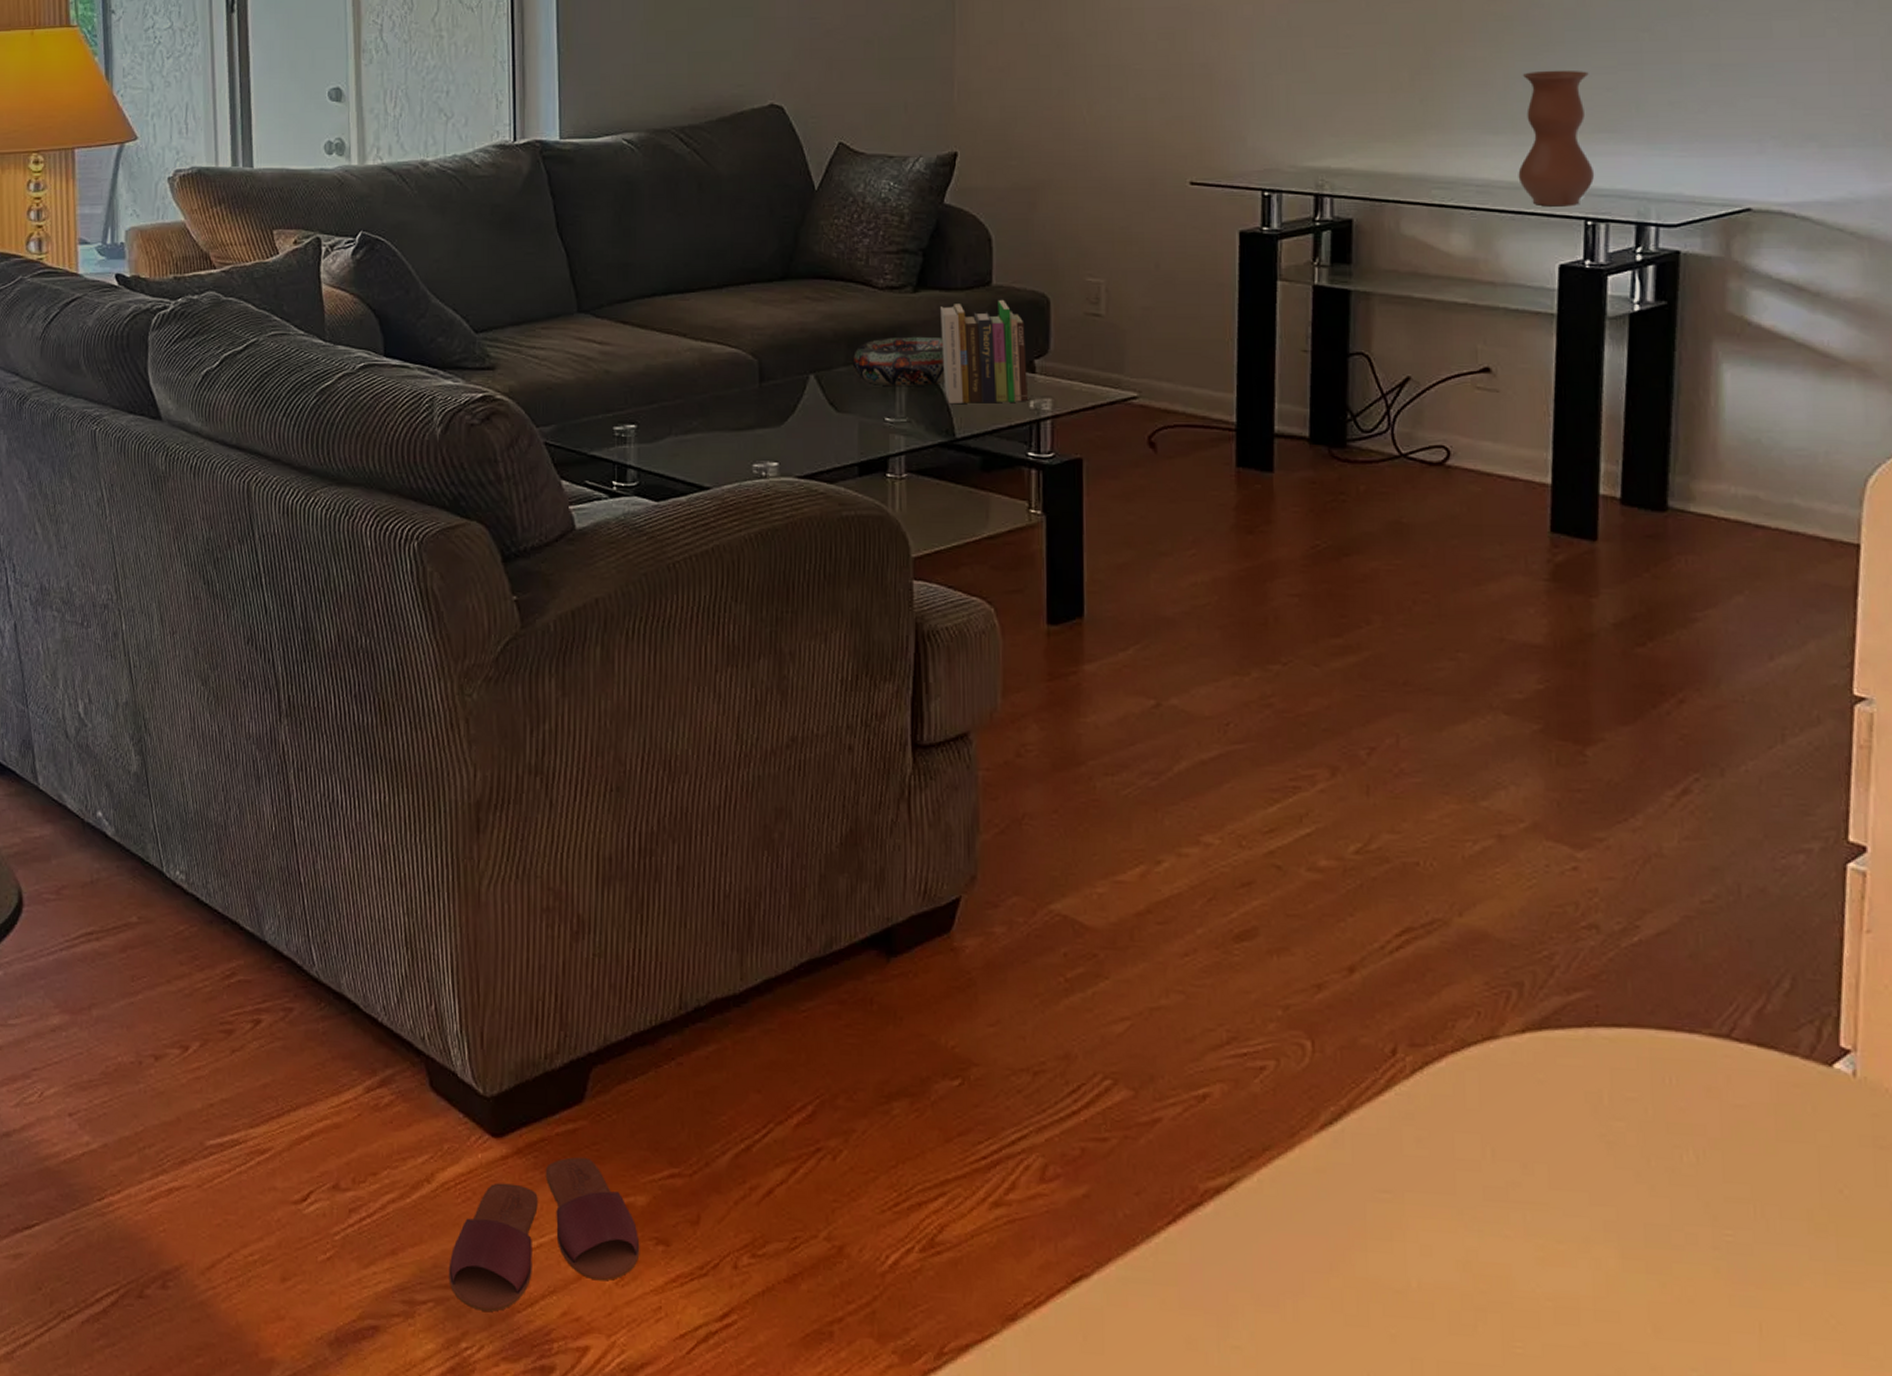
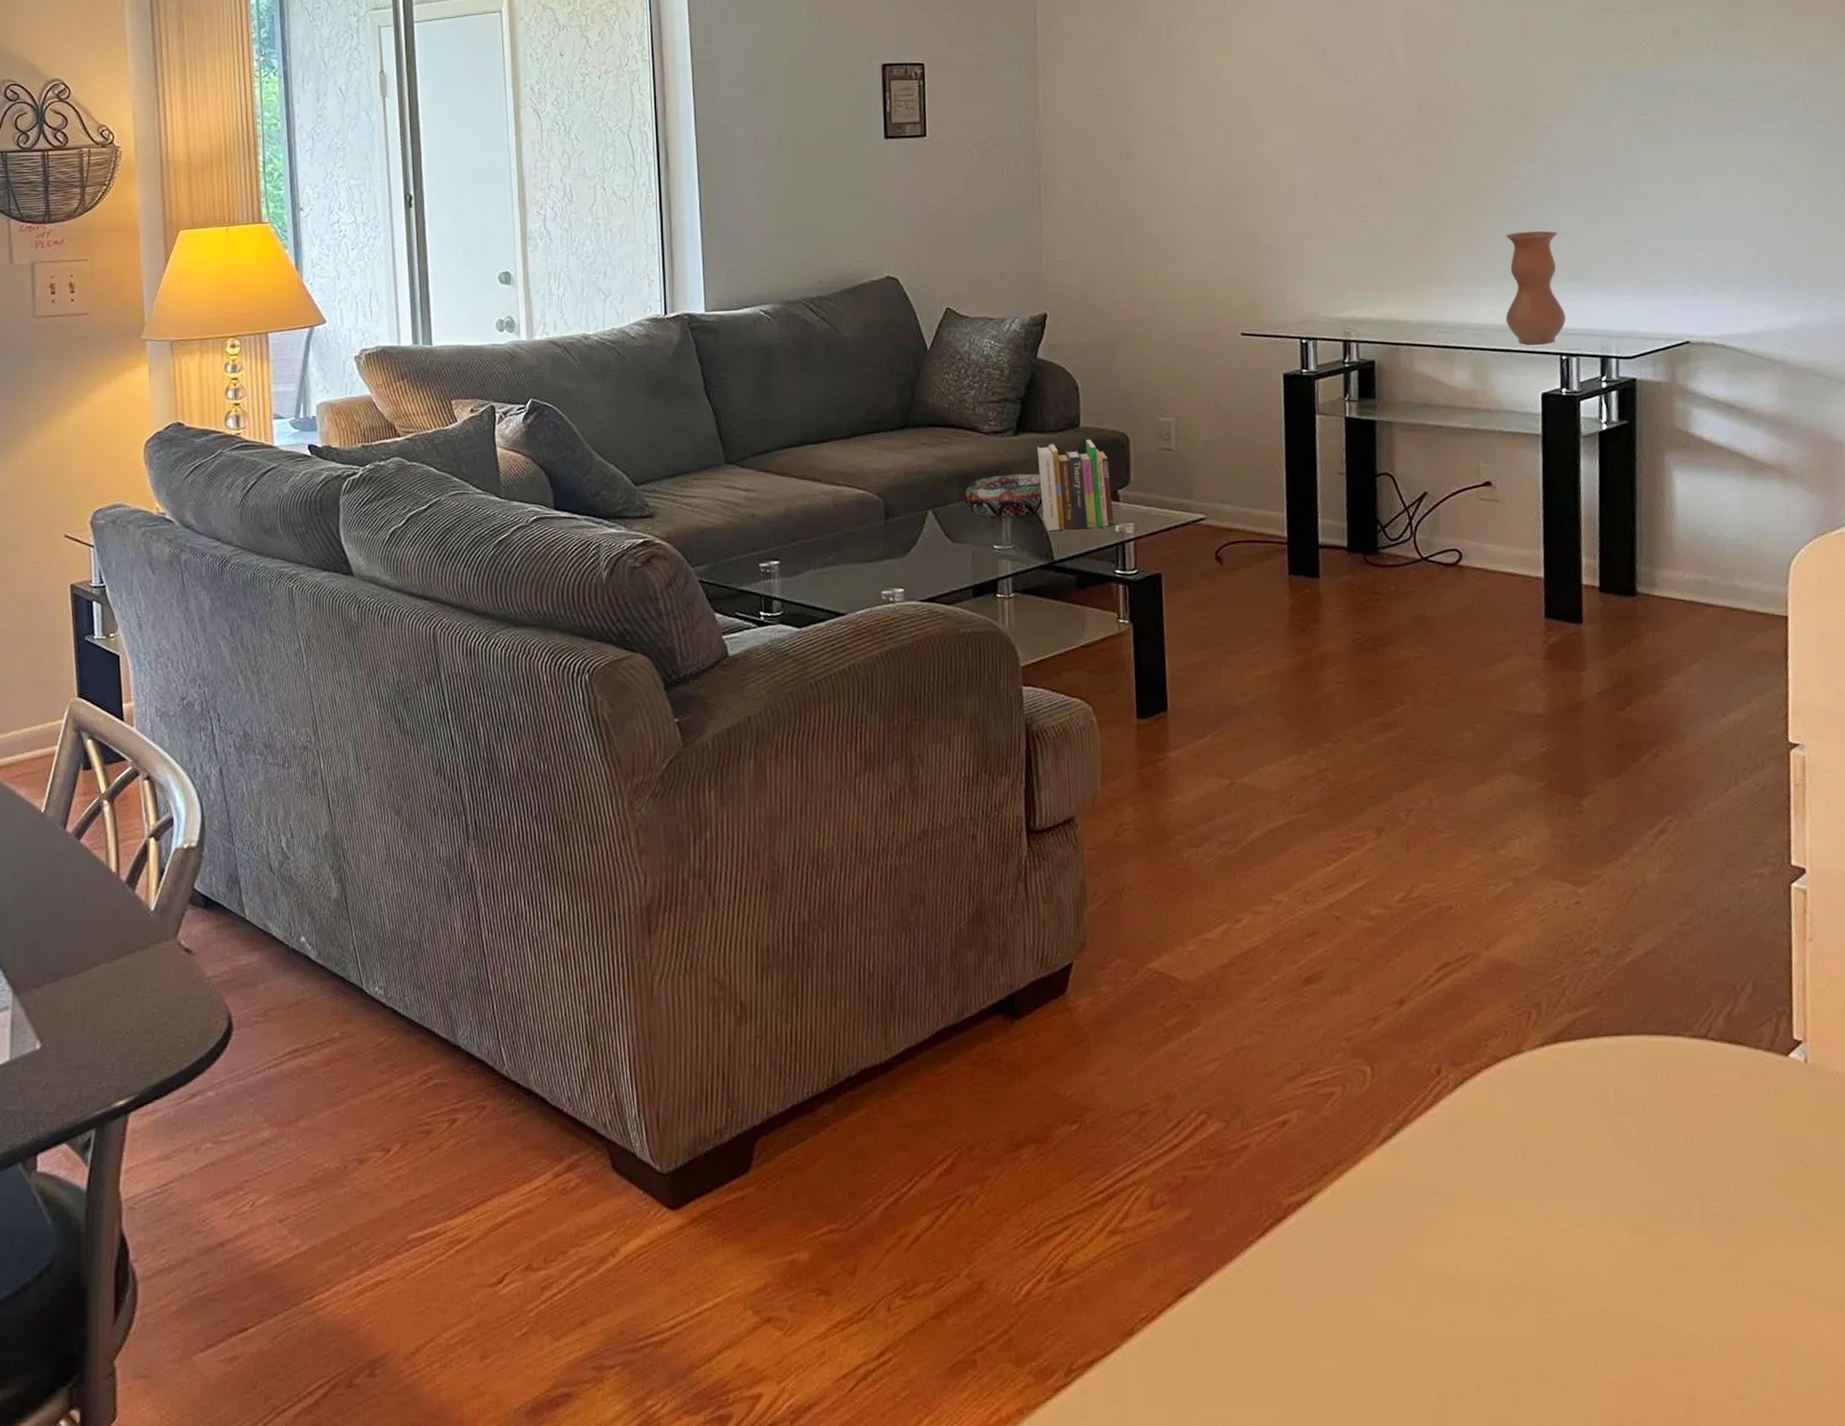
slippers: present [449,1157,640,1312] -> none [633,1221,804,1370]

